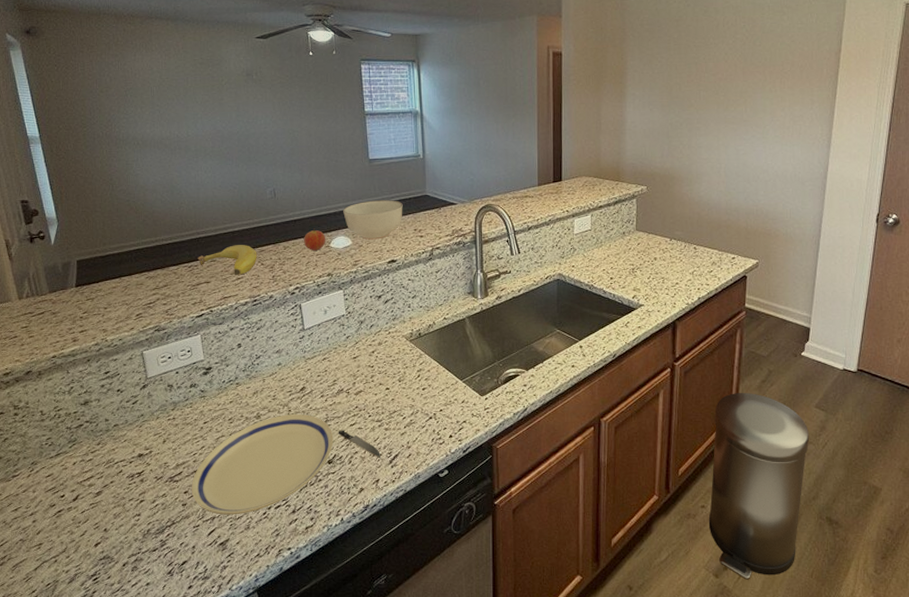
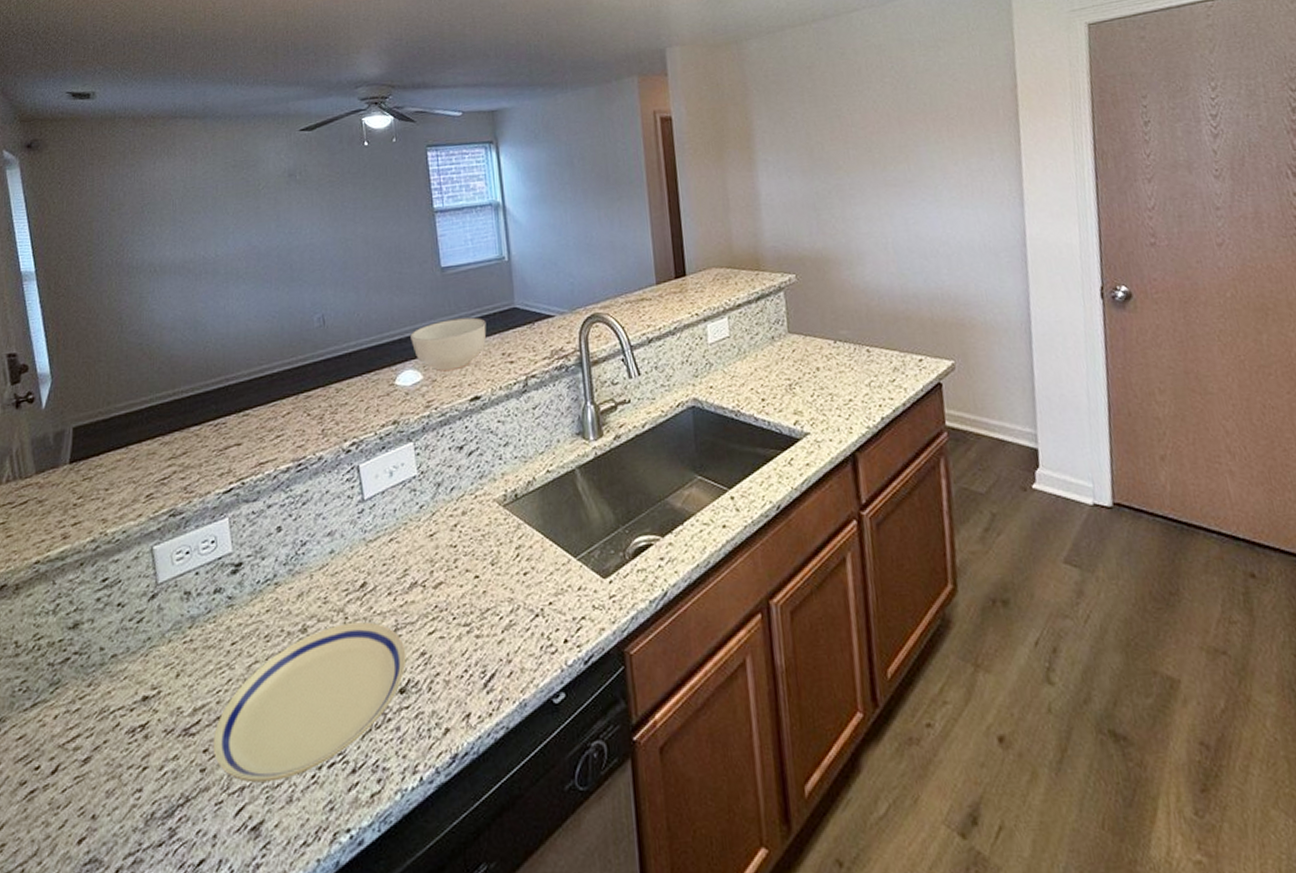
fruit: present [198,245,257,276] -> none [226,390,302,433]
fruit: present [304,228,326,251] -> none [361,362,390,392]
kitchen knife: present [338,430,380,458] -> none [412,641,471,680]
pedal bin: present [709,393,810,580] -> none [925,548,1074,840]

